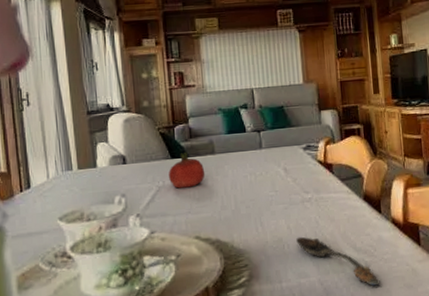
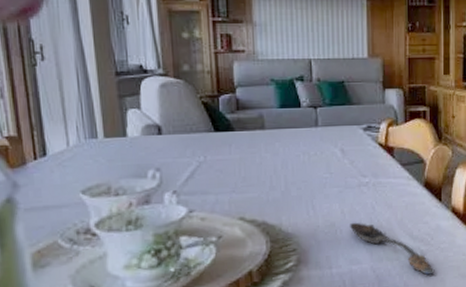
fruit: present [169,151,206,189] -> none [211,125,253,165]

